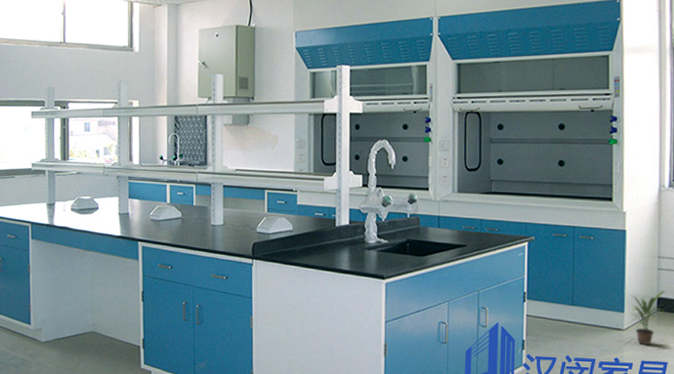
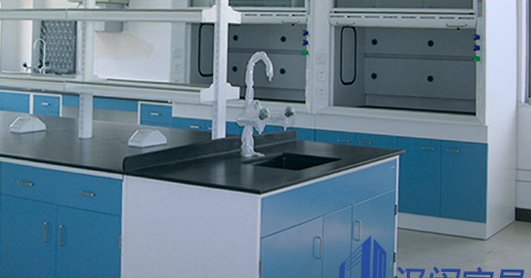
potted plant: present [630,291,665,345] -> none [492,201,522,254]

